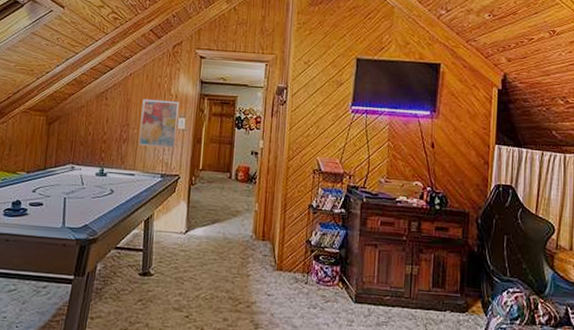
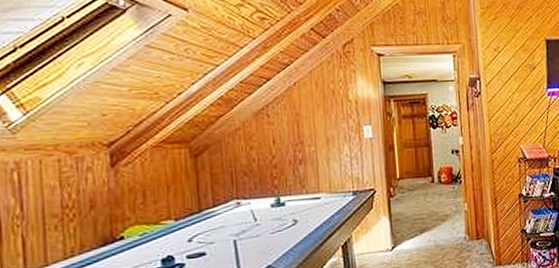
wall art: present [139,99,180,148] -> none [316,107,365,164]

